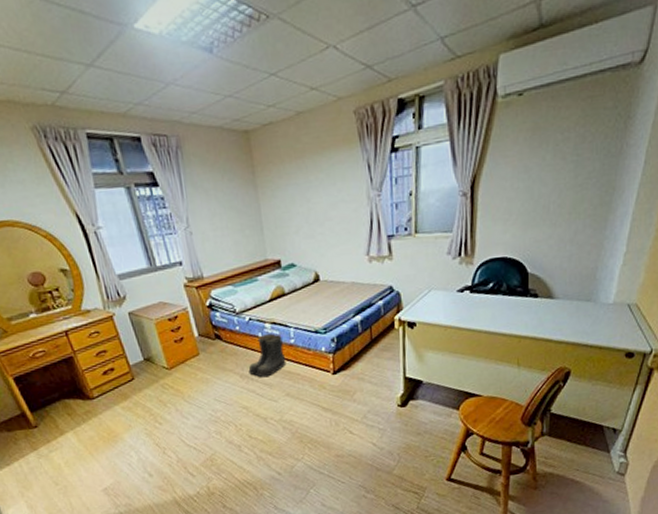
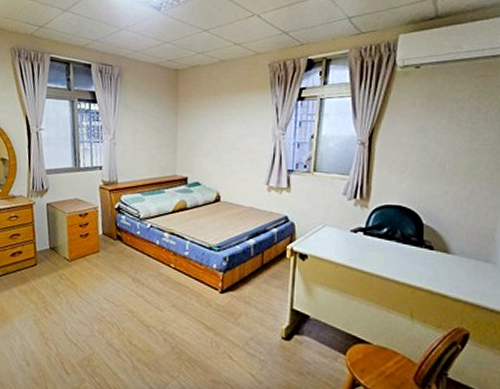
boots: present [248,332,287,378] -> none [141,242,178,285]

